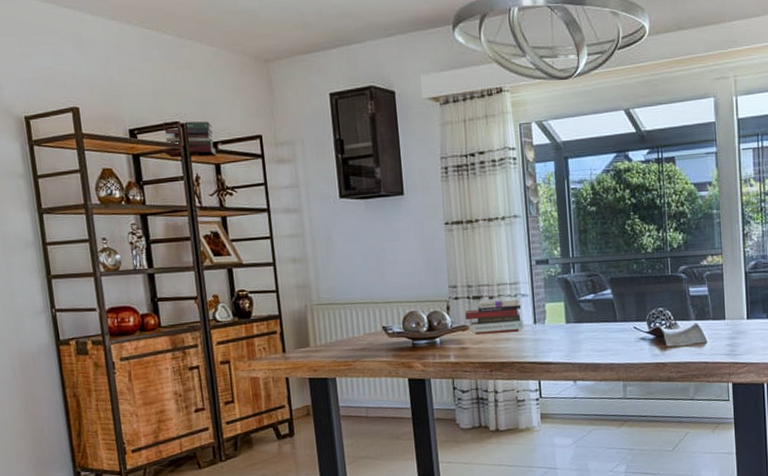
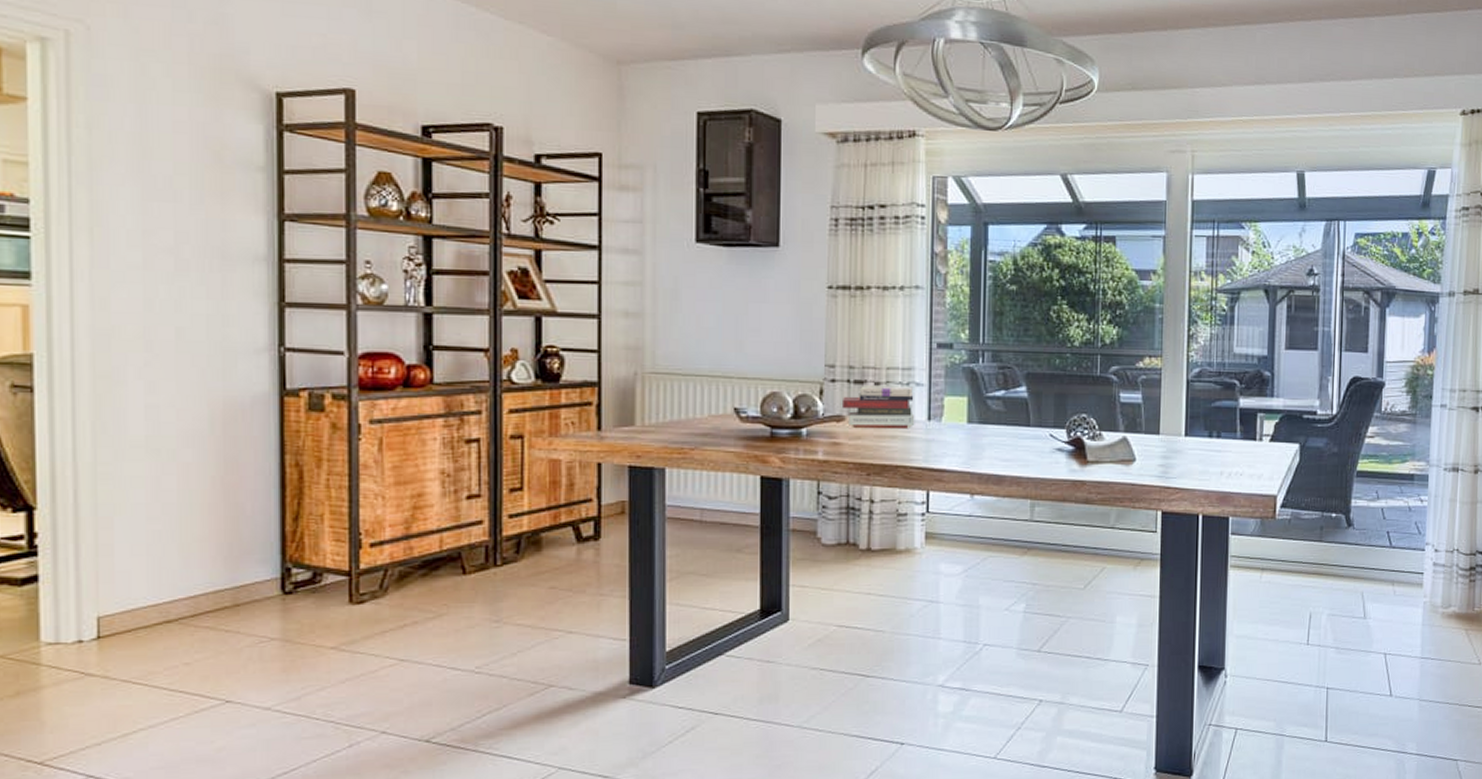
books: present [163,121,216,158] -> none [466,121,538,173]

